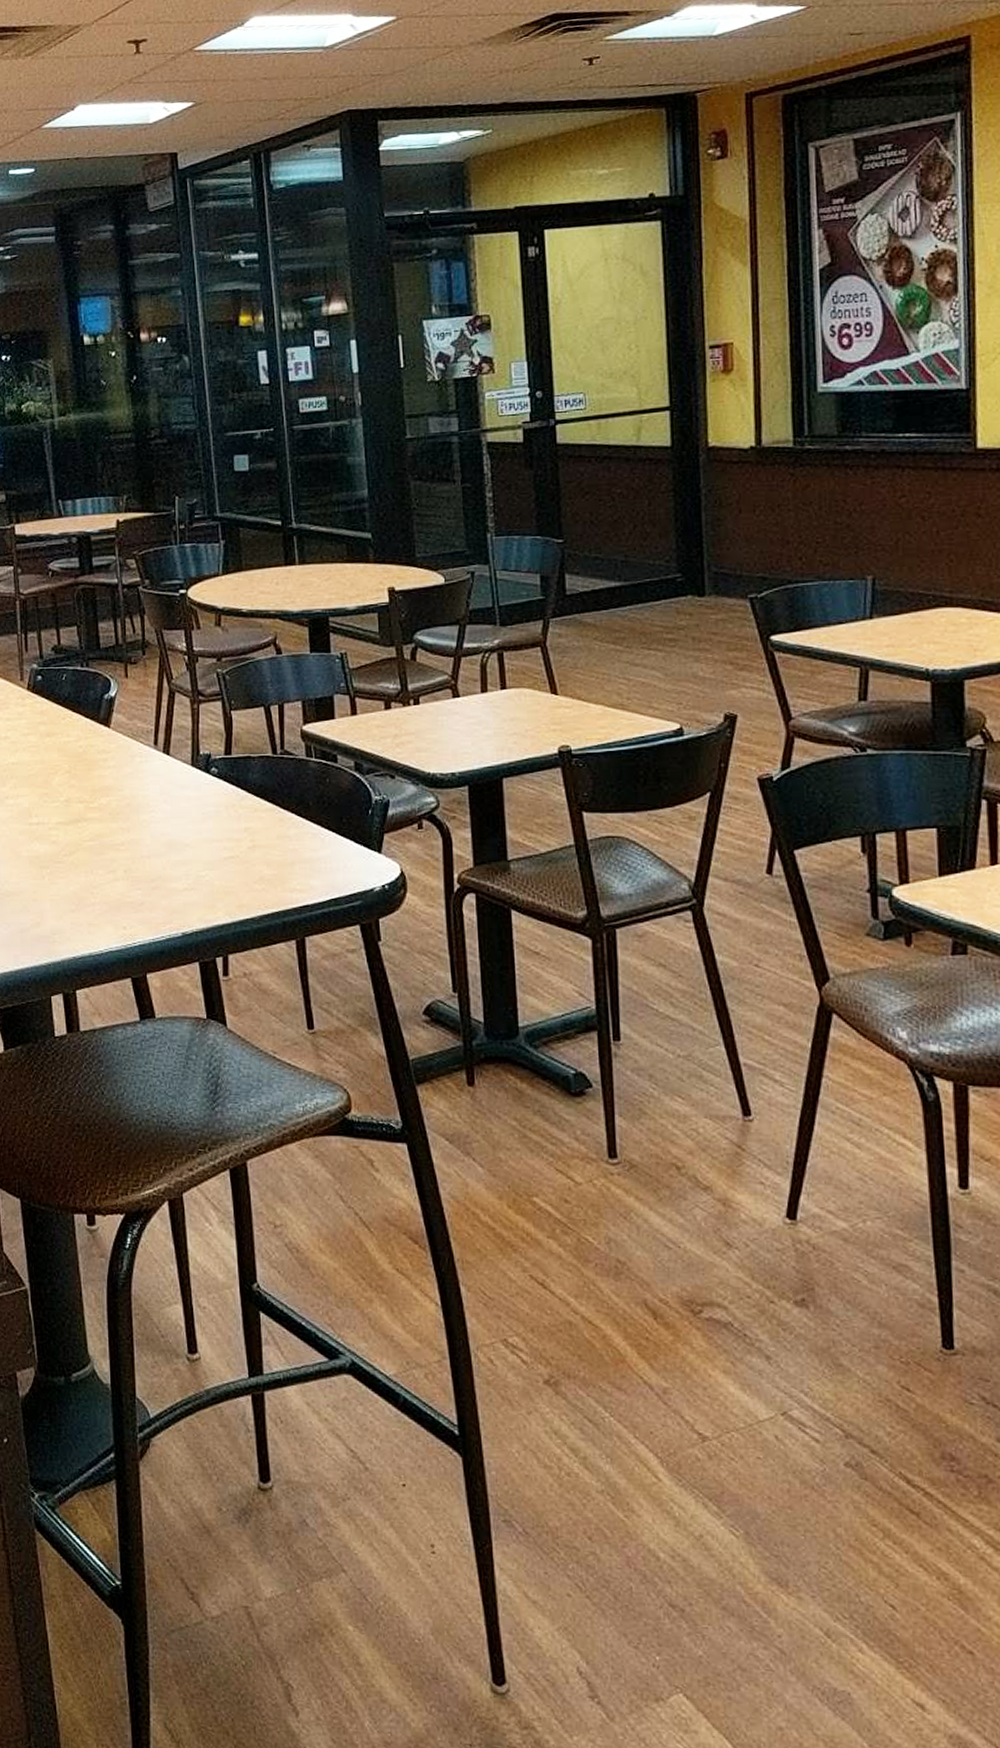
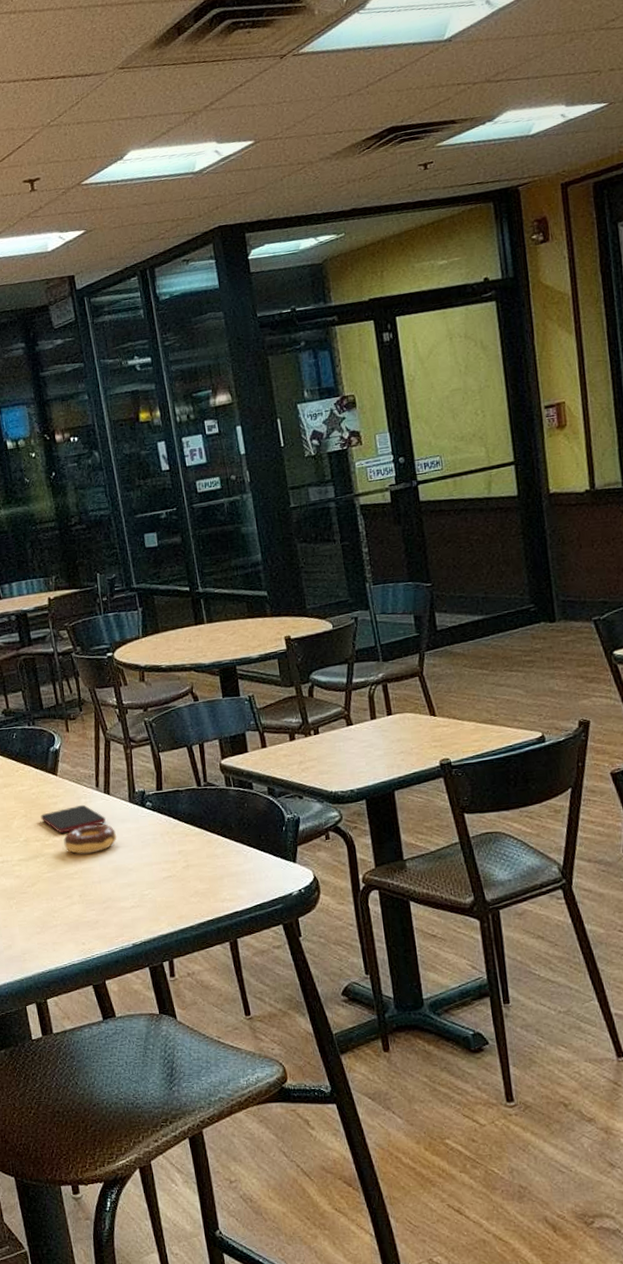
smartphone: none [87,764,163,796] -> present [40,804,106,834]
donut: none [111,789,174,822] -> present [63,824,117,854]

